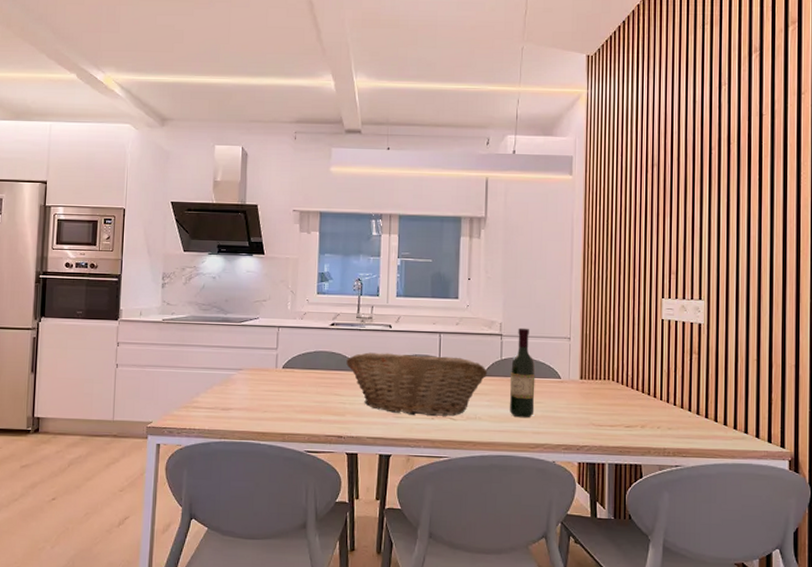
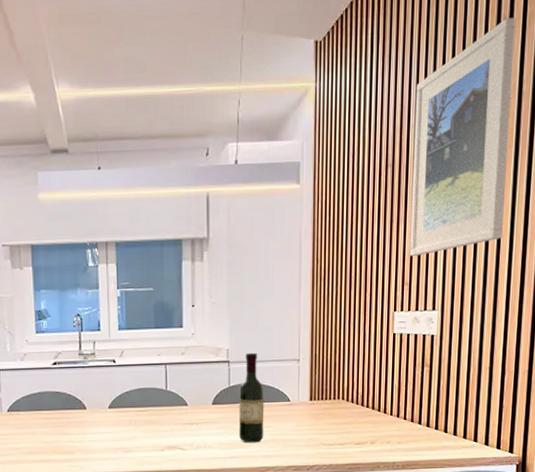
fruit basket: present [346,352,488,416] -> none [72,387,216,449]
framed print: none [675,48,765,248] -> present [409,17,516,256]

